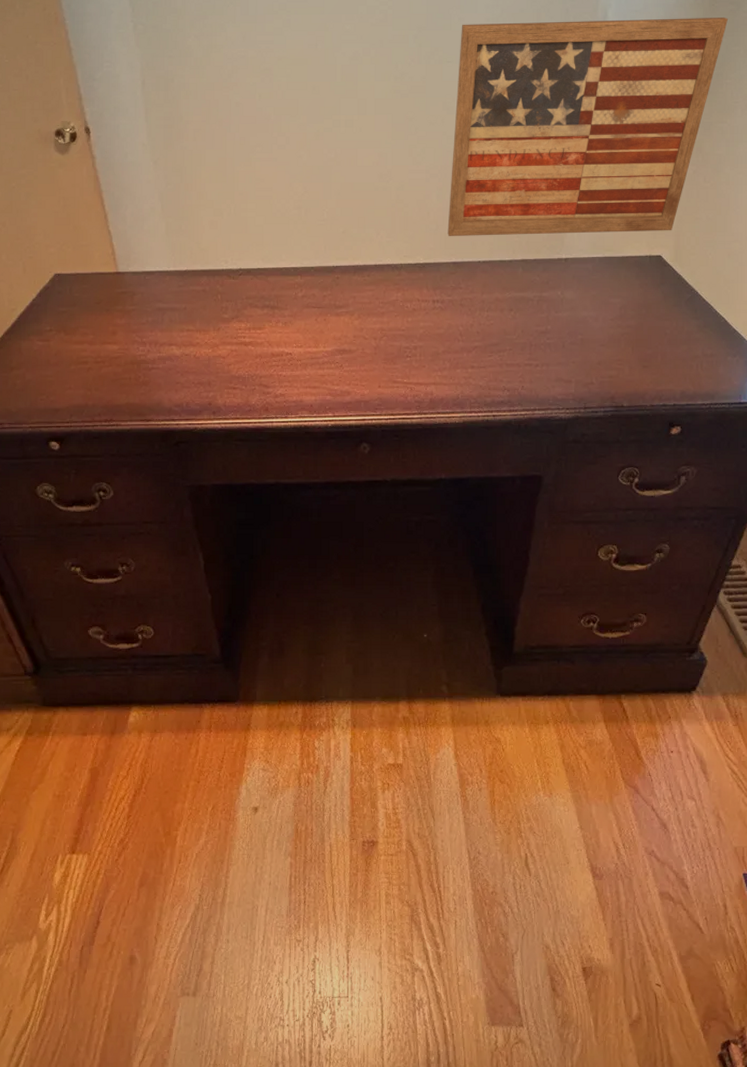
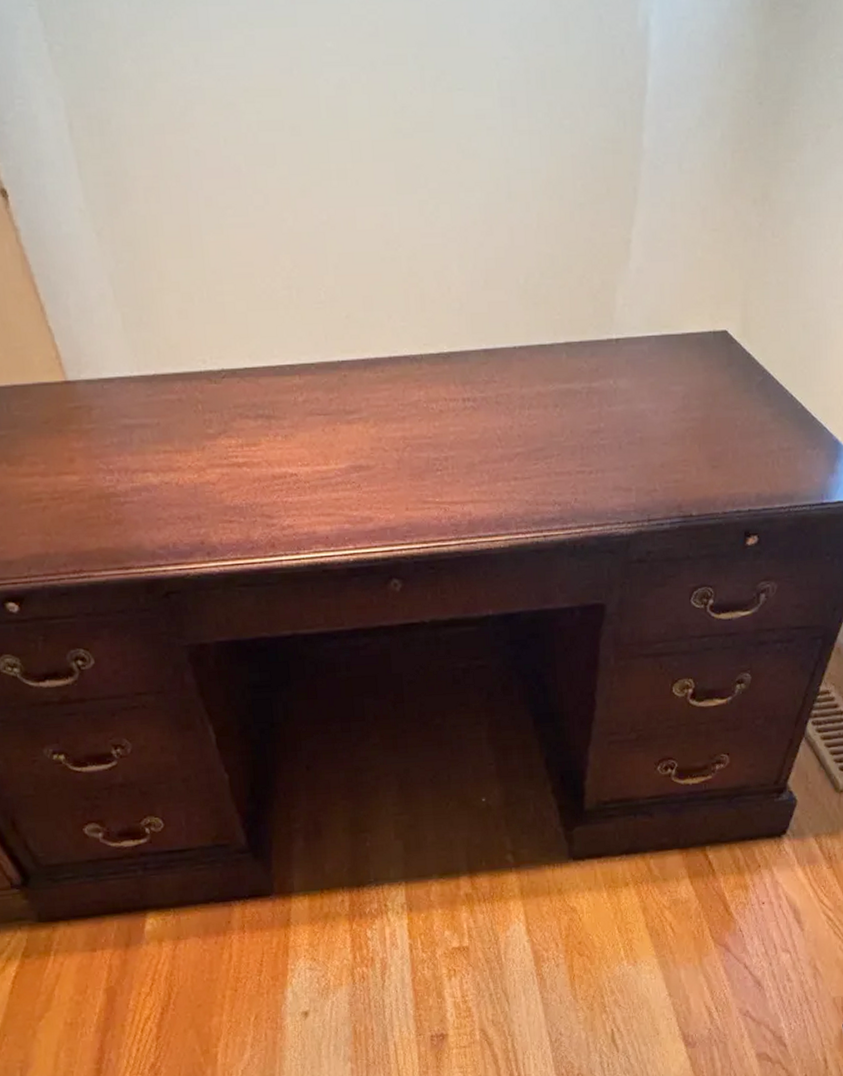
wall art: present [447,18,729,236] -> none [471,25,793,317]

